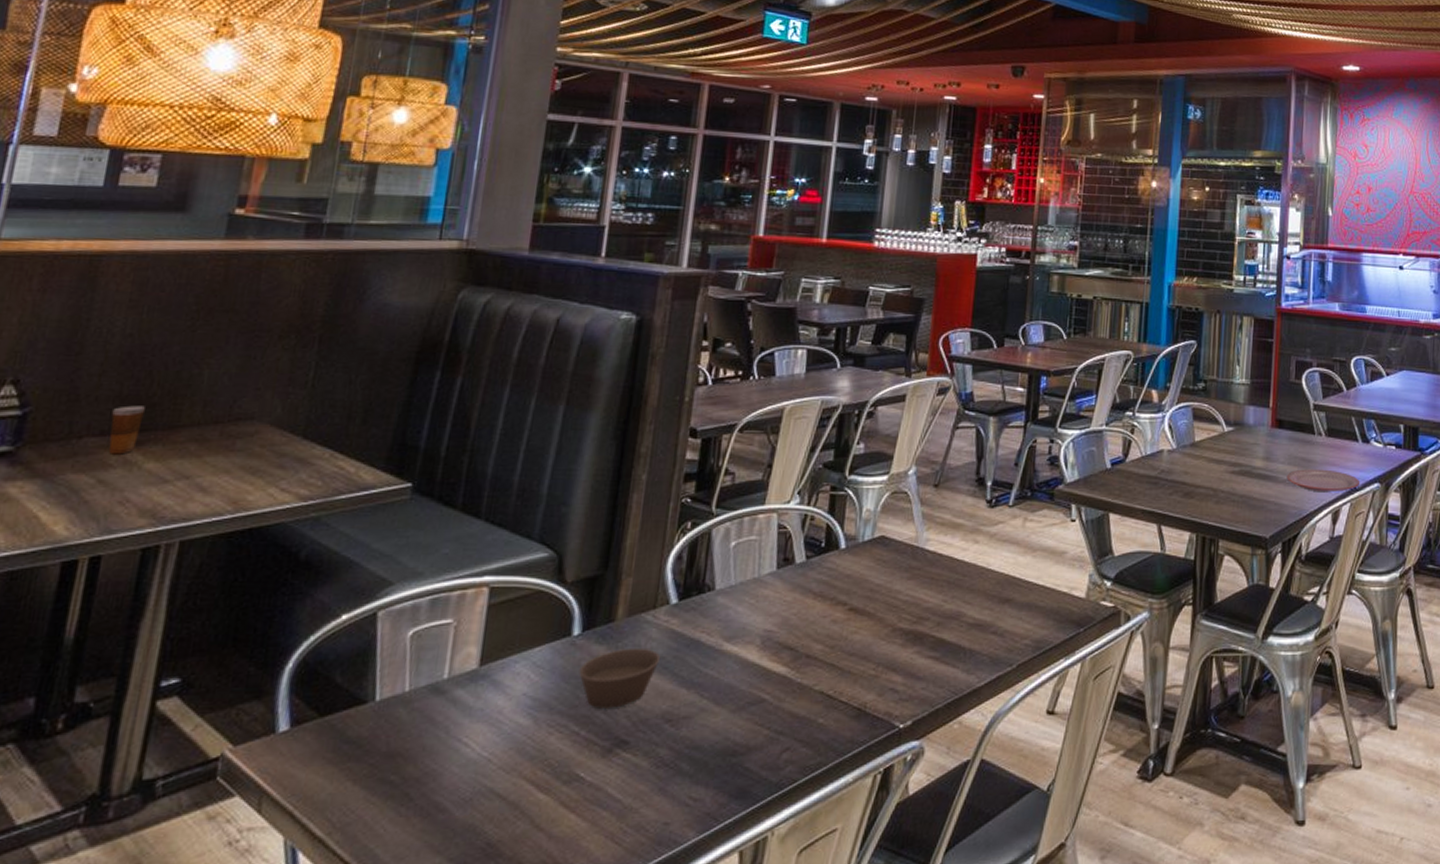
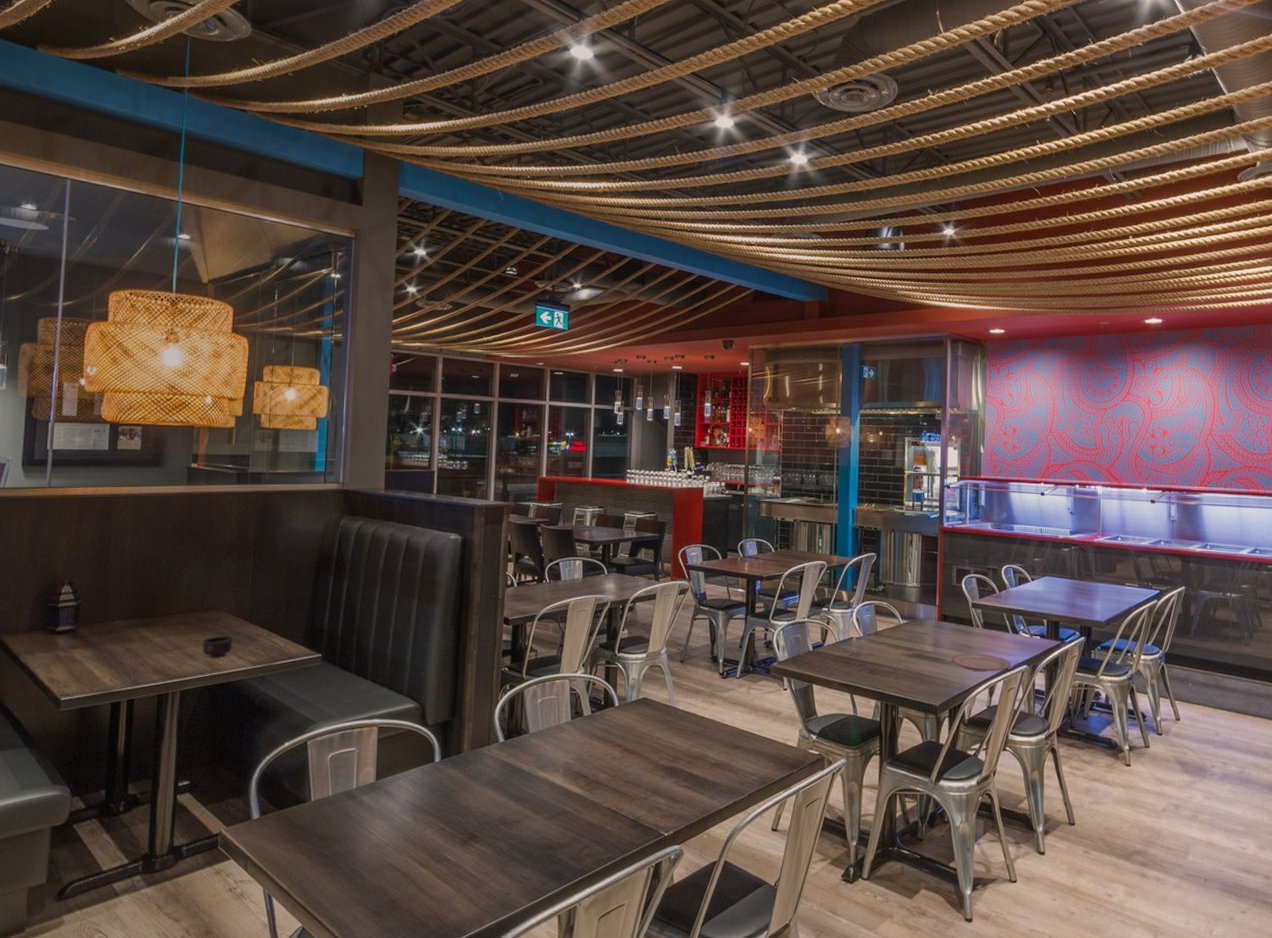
beverage cup: present [108,405,145,455] -> none [130,599,150,632]
mug: none [223,458,275,491] -> present [203,636,233,658]
bowl: present [579,647,661,709] -> none [441,772,496,813]

